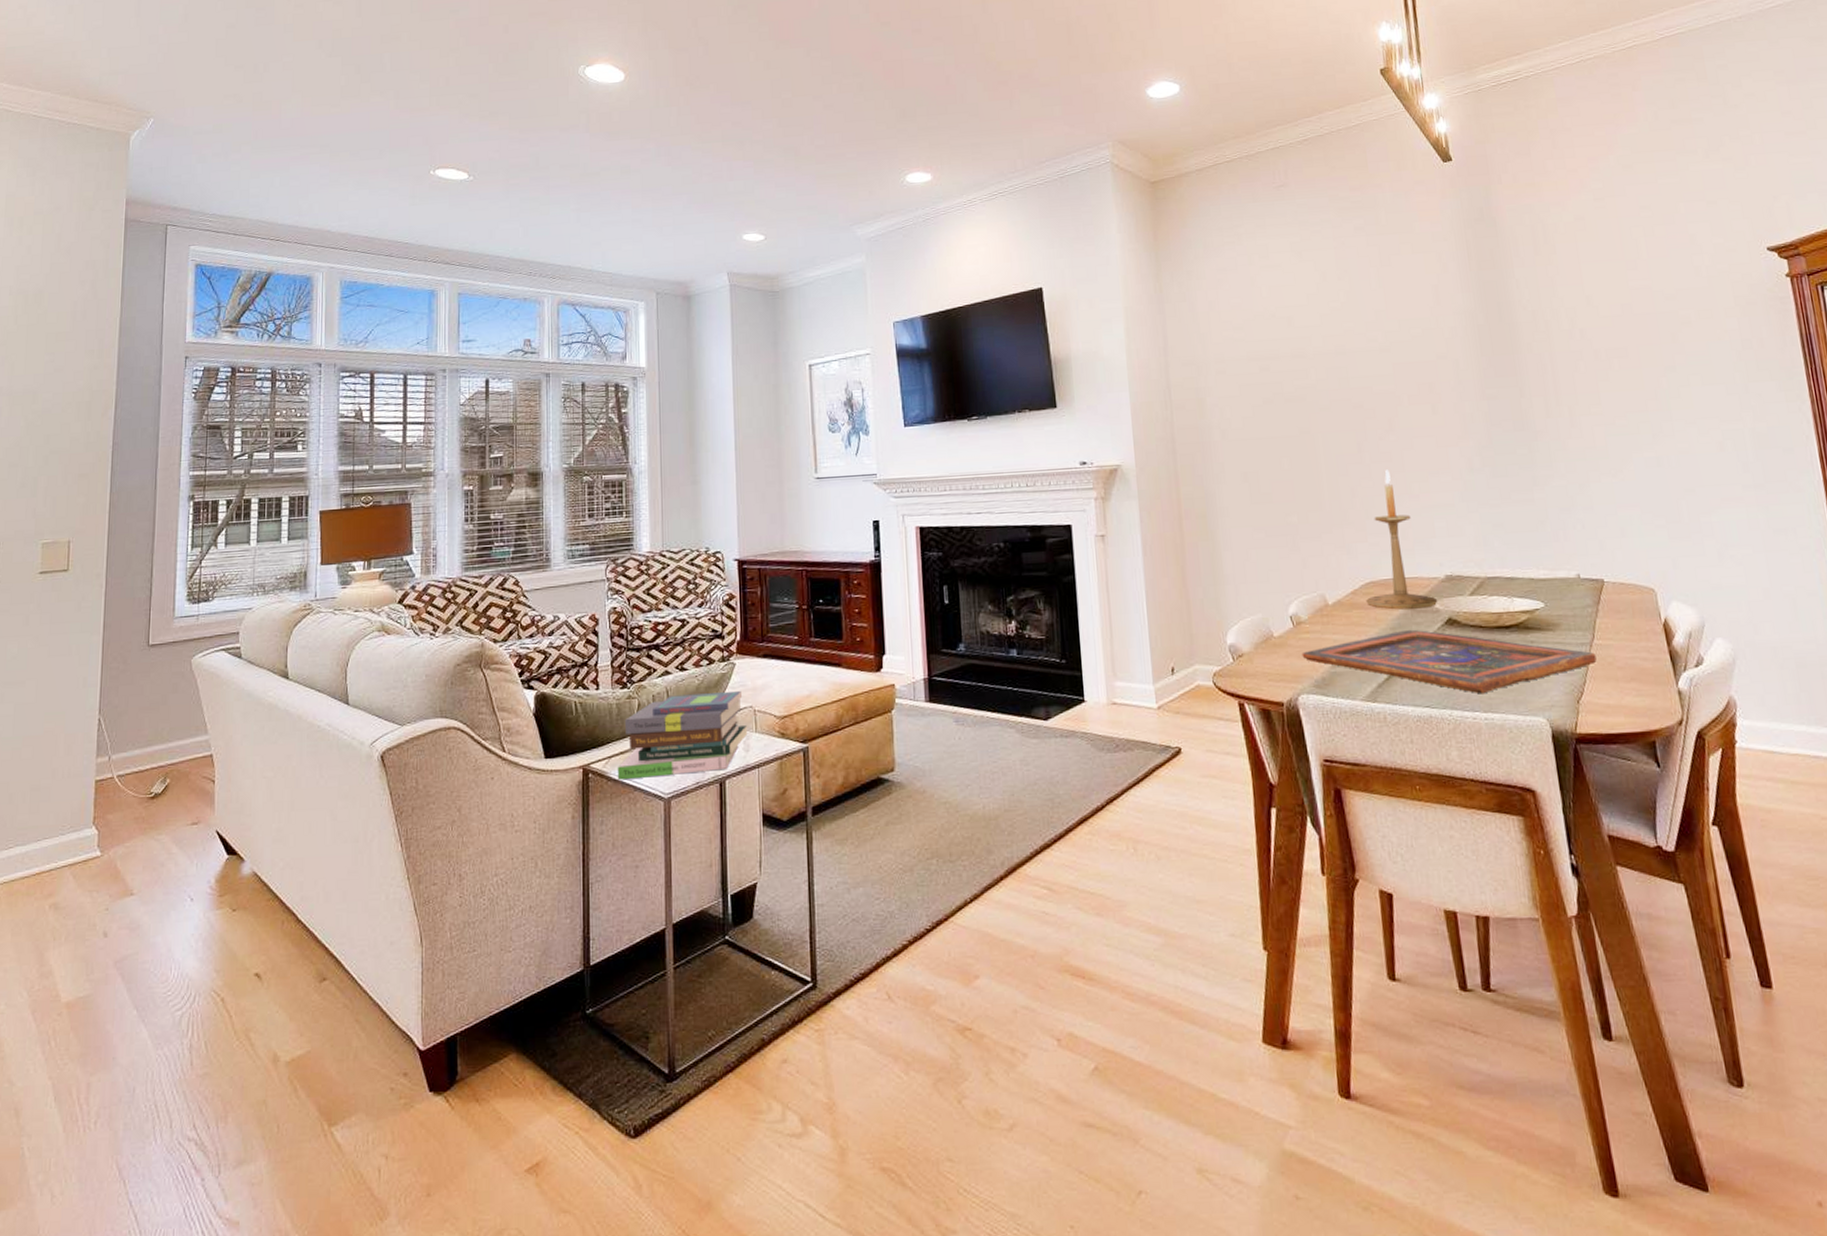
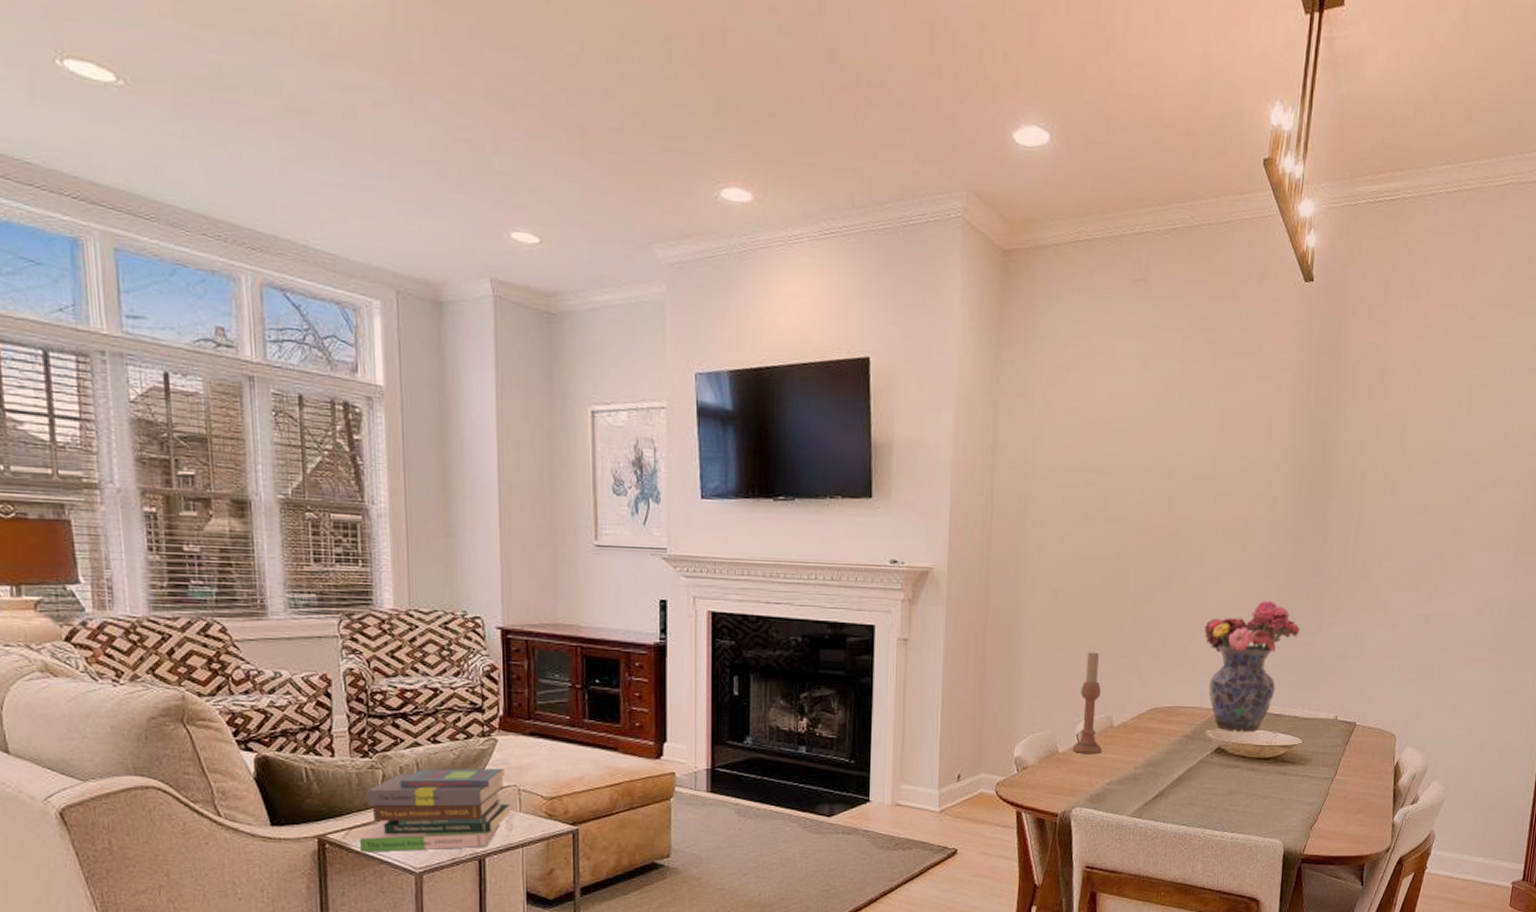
candlestick: none [1287,530,1321,637] -> present [1072,652,1102,755]
painted panel: present [1301,629,1597,694] -> none [1081,755,1334,817]
candlestick: present [1366,469,1438,610] -> none [1148,601,1212,737]
flower arrangement: none [1408,460,1515,601] -> present [1204,600,1300,733]

